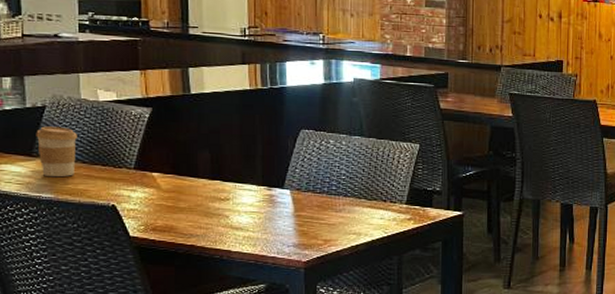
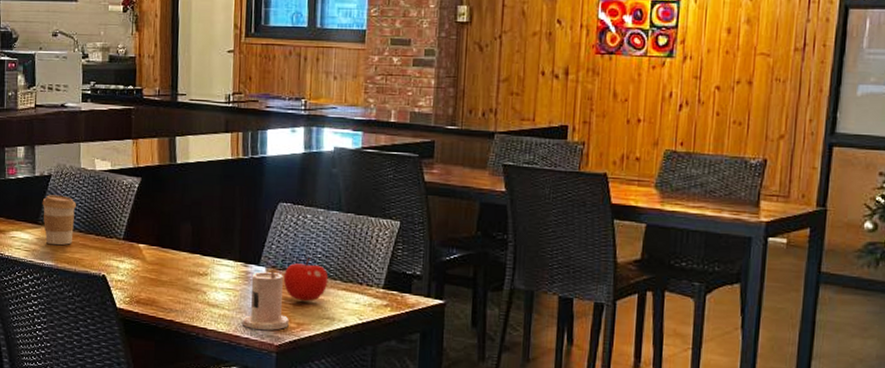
candle: none [269,192,316,248] -> present [243,270,289,330]
fruit: none [309,179,353,220] -> present [284,257,329,302]

